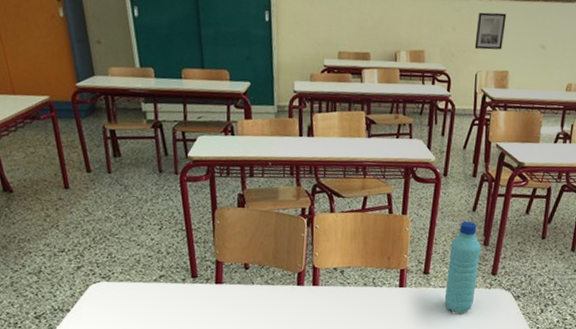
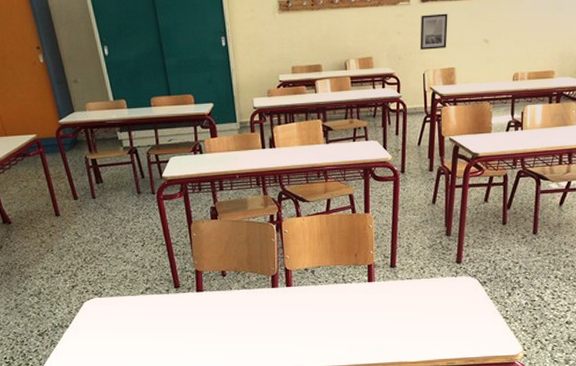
water bottle: present [444,221,481,315] -> none [412,213,443,304]

